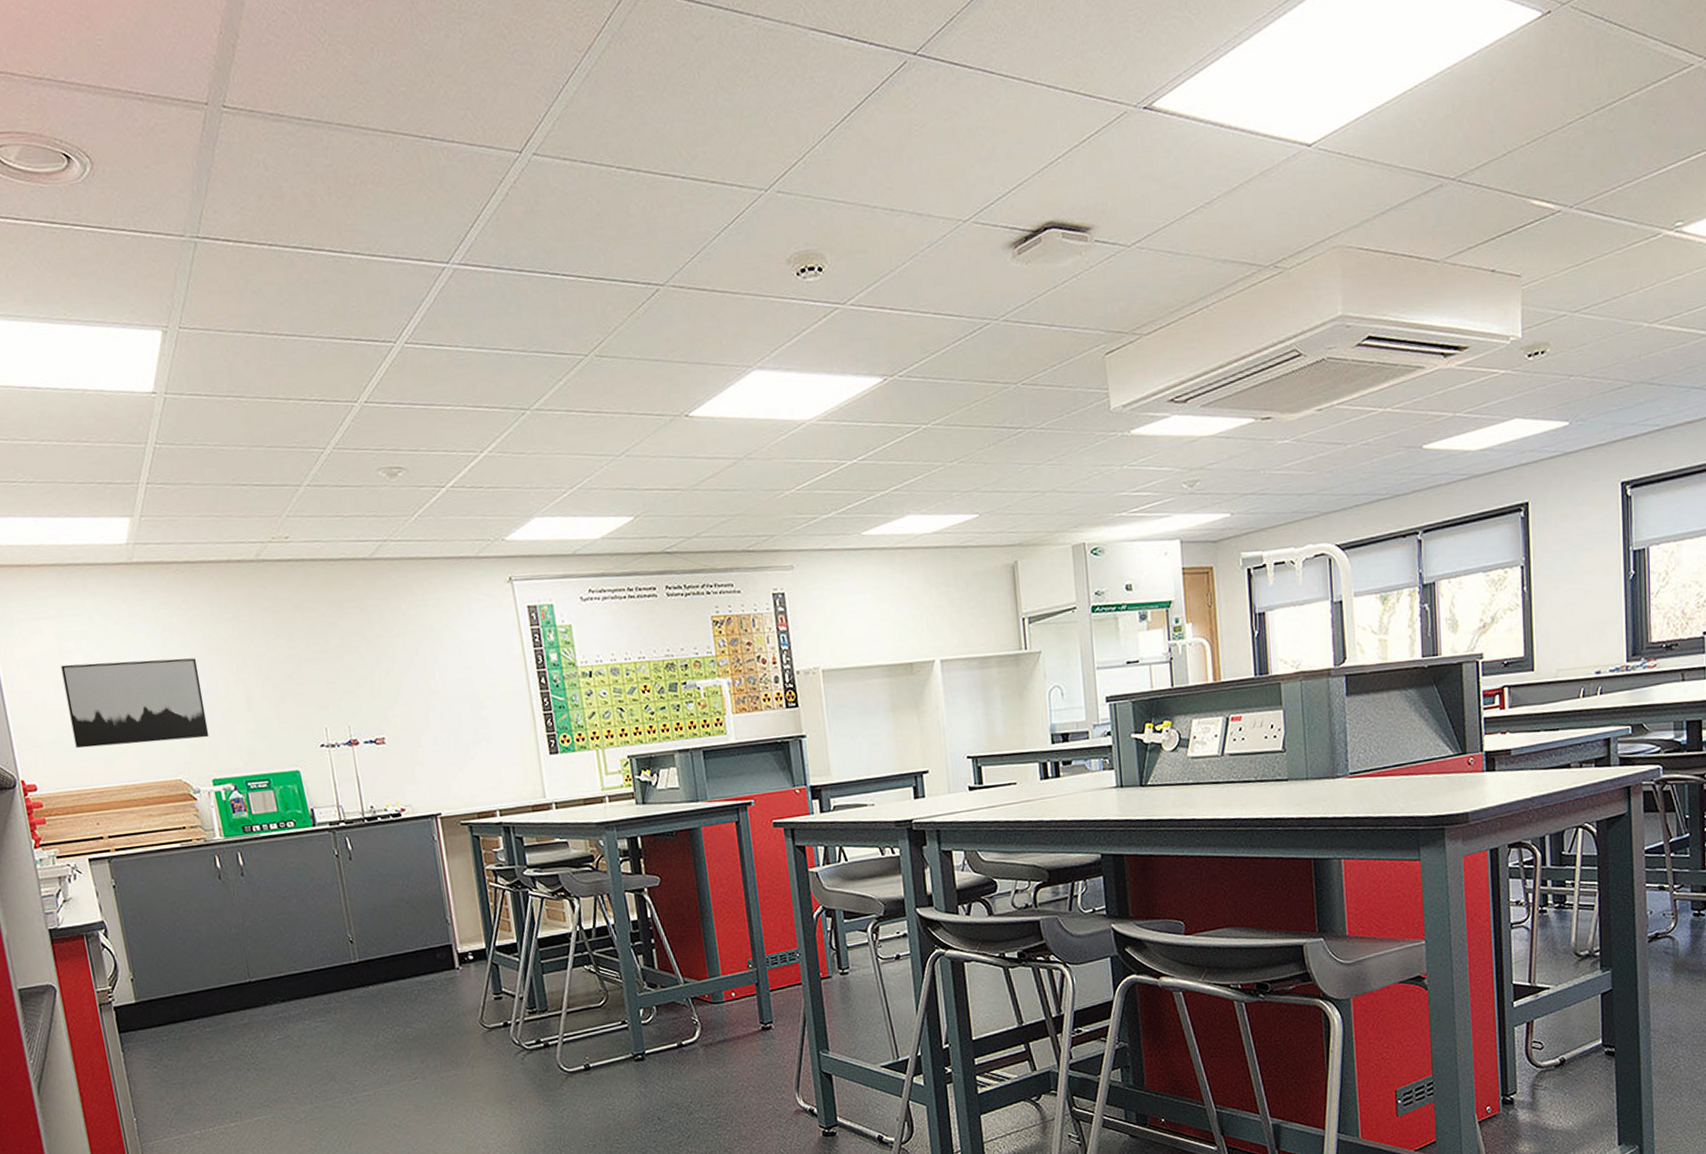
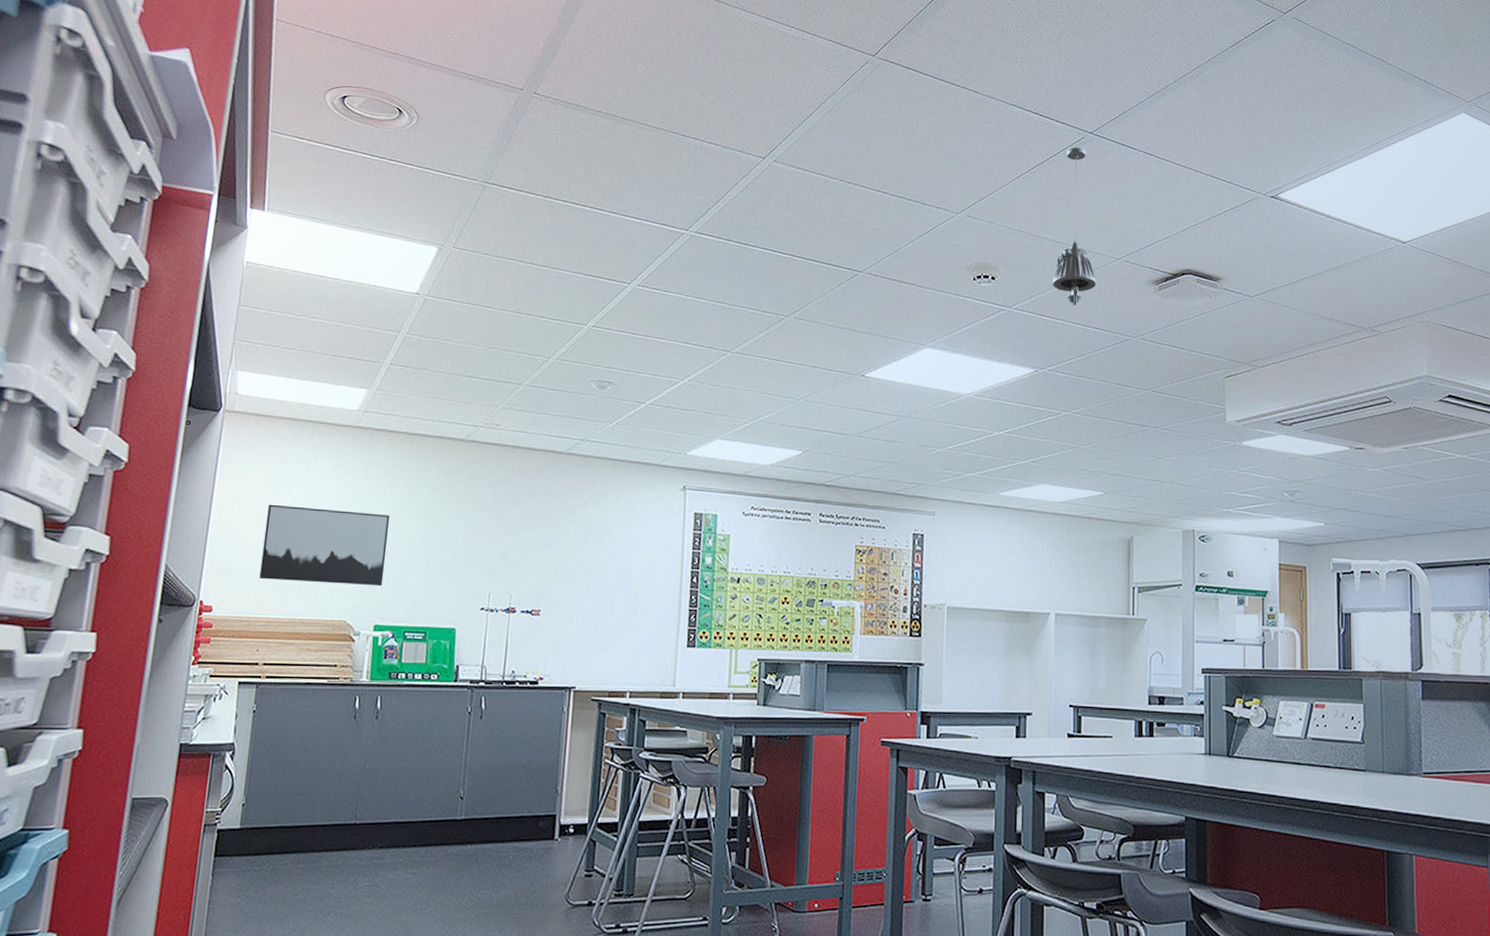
pendant light: none [887,76,944,290] -> present [1052,147,1097,306]

